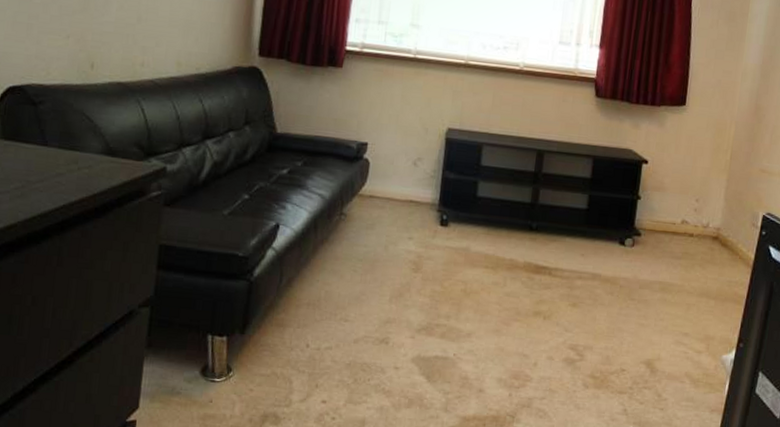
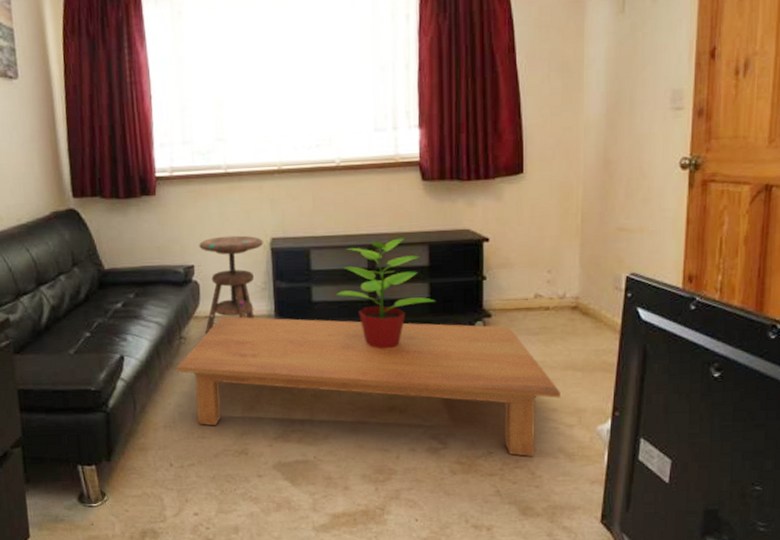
coffee table: none [330,198,694,378] -> present [176,316,560,457]
side table: none [367,118,440,213] -> present [199,235,263,334]
potted plant: none [500,141,593,254] -> present [336,234,436,349]

